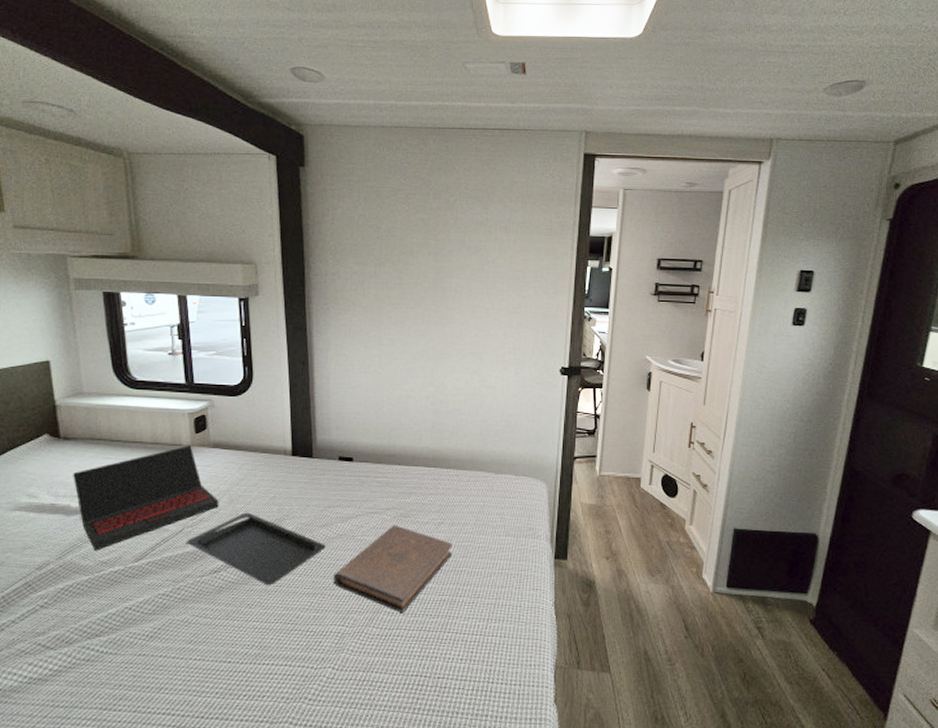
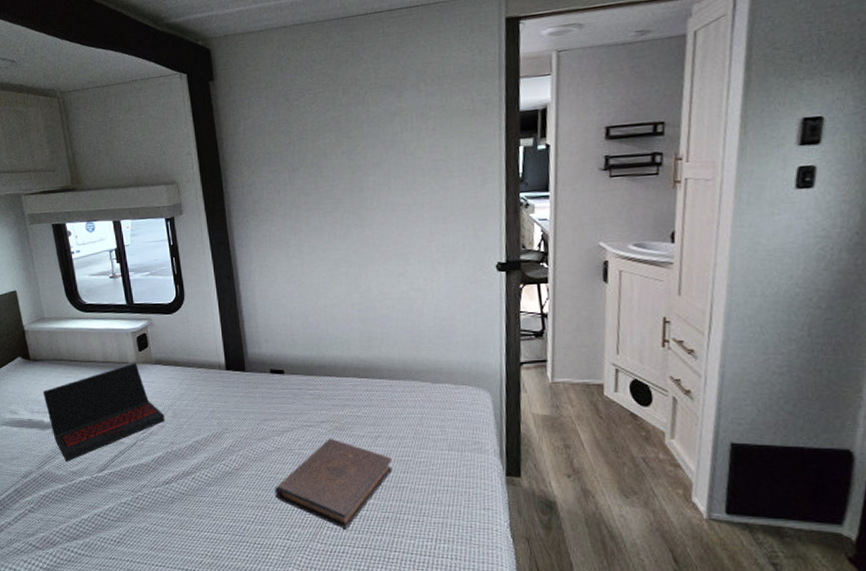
serving tray: present [187,512,326,586] -> none [140,426,265,497]

